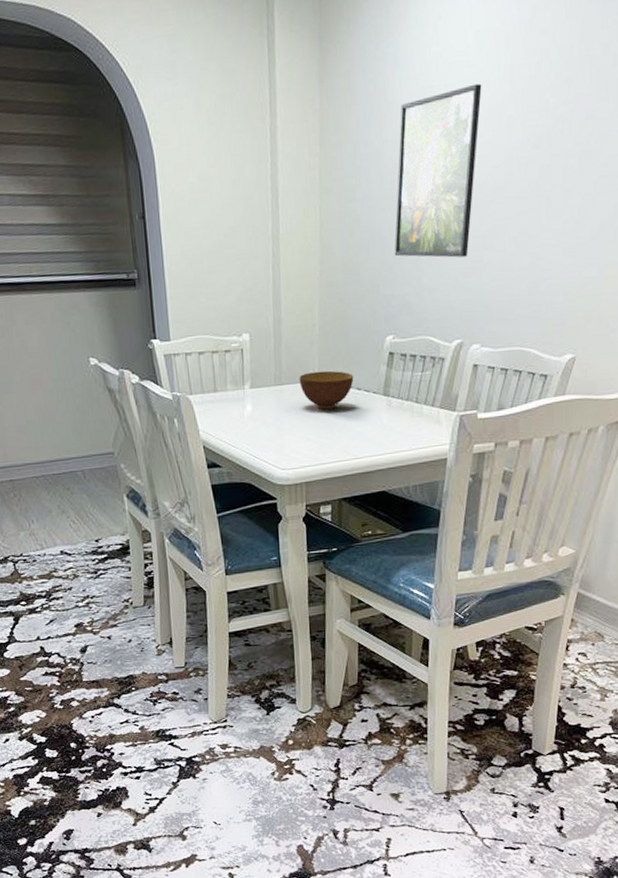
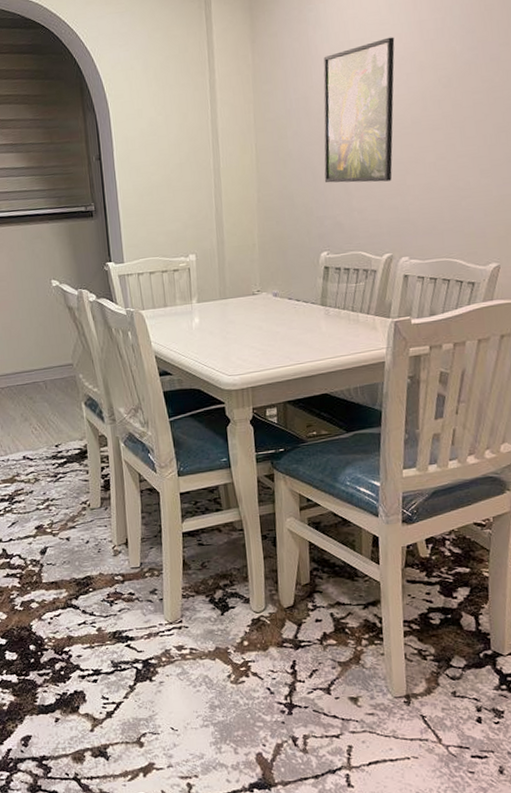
bowl: present [299,370,354,410] -> none [242,285,293,320]

